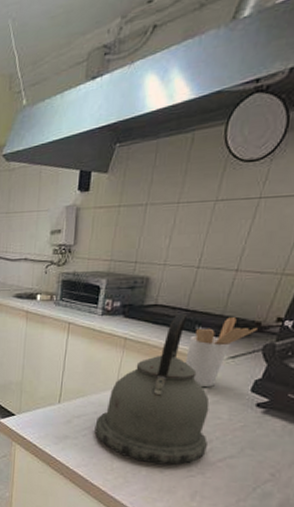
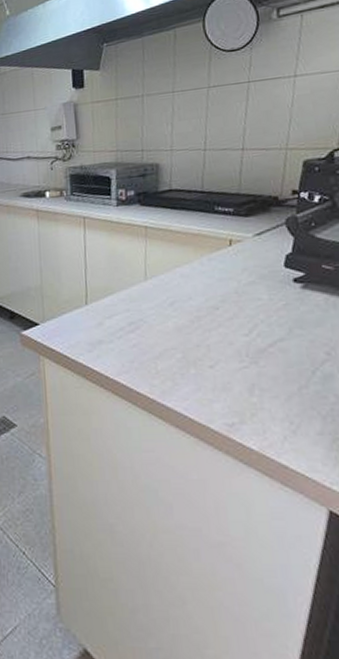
kettle: present [94,313,210,466] -> none [129,195,255,360]
utensil holder: present [185,317,257,388] -> none [211,194,276,269]

